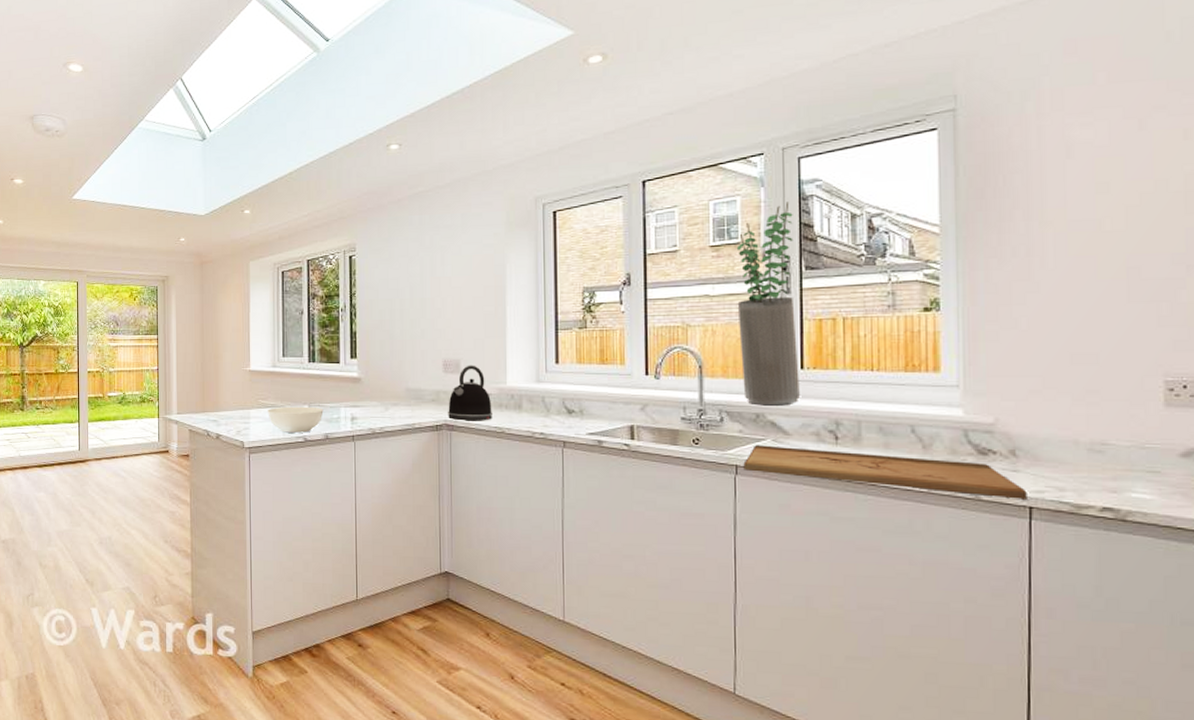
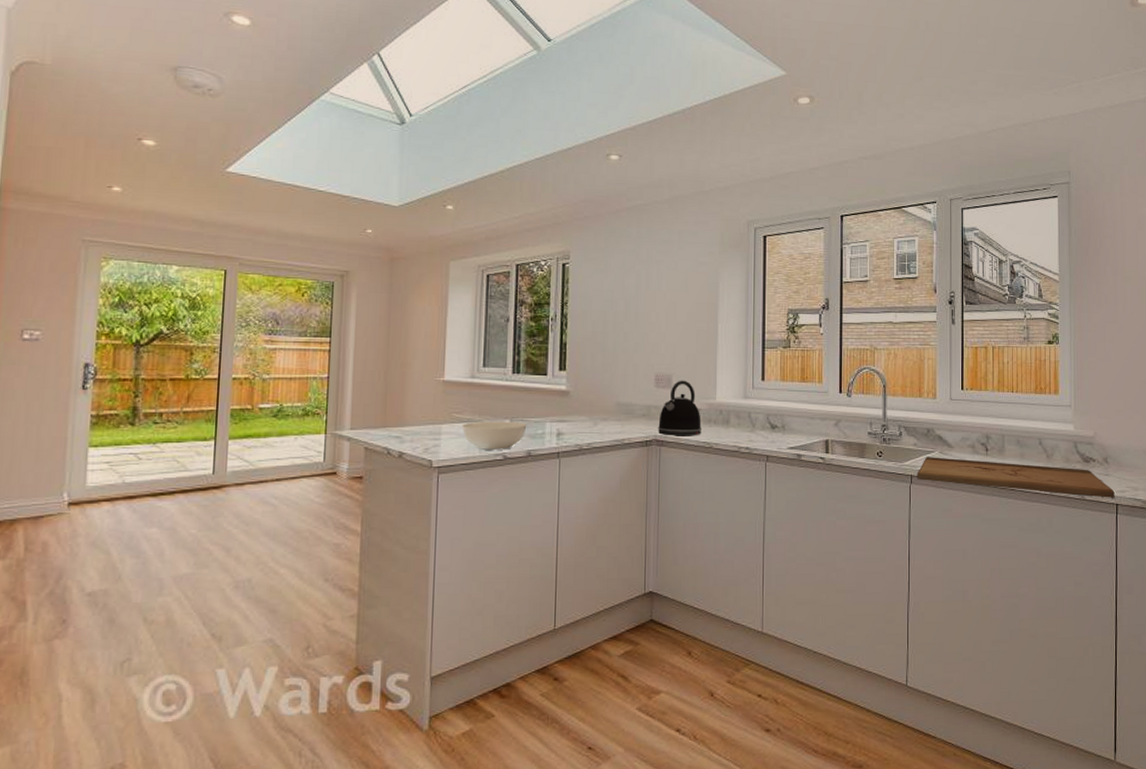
vase: present [736,201,800,406] -> none [914,245,960,422]

